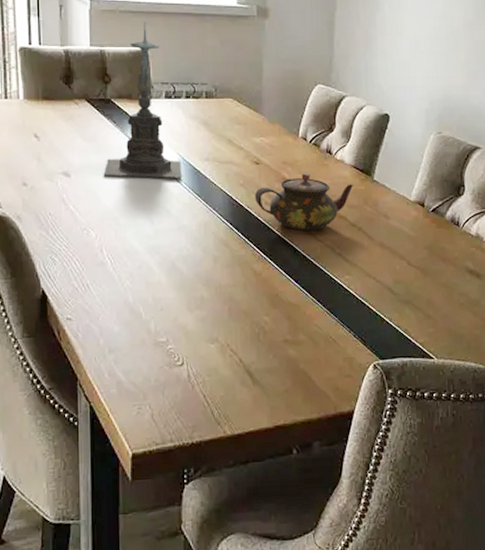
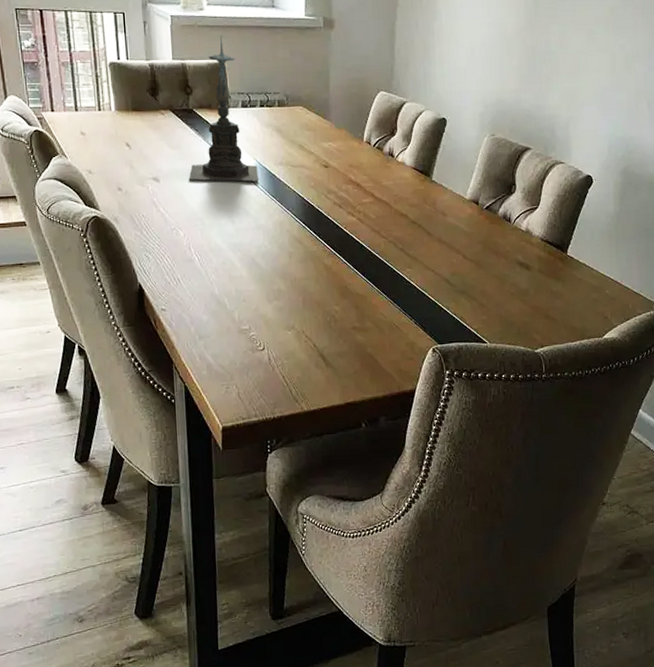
teapot: present [255,173,354,231] -> none [325,175,414,228]

